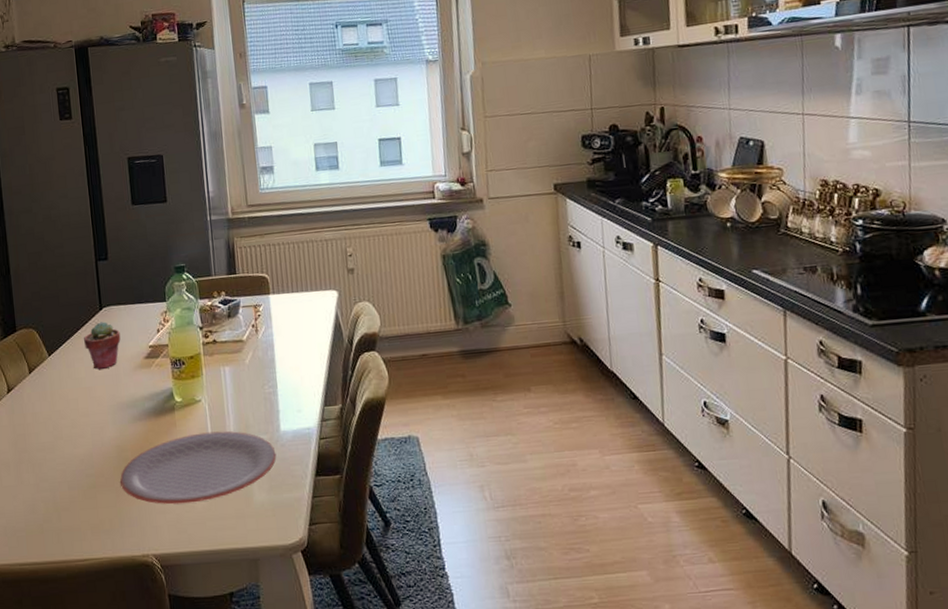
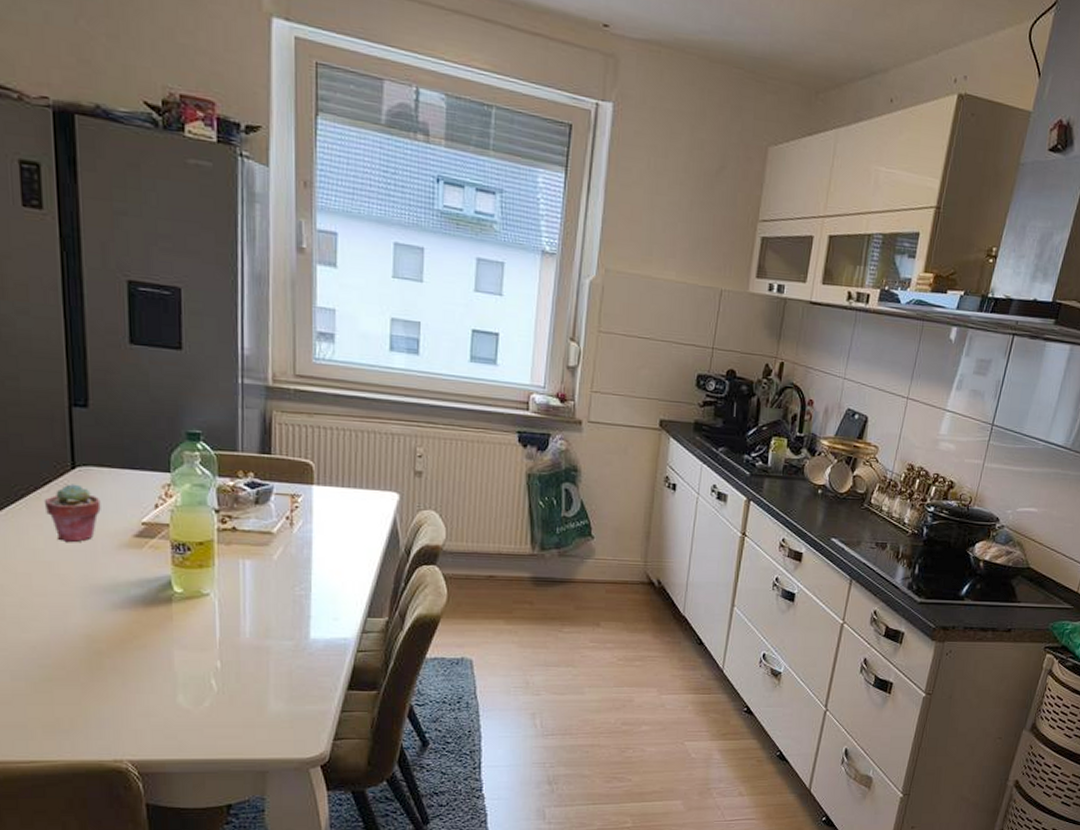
plate: present [119,431,277,504] -> none [87,631,302,707]

